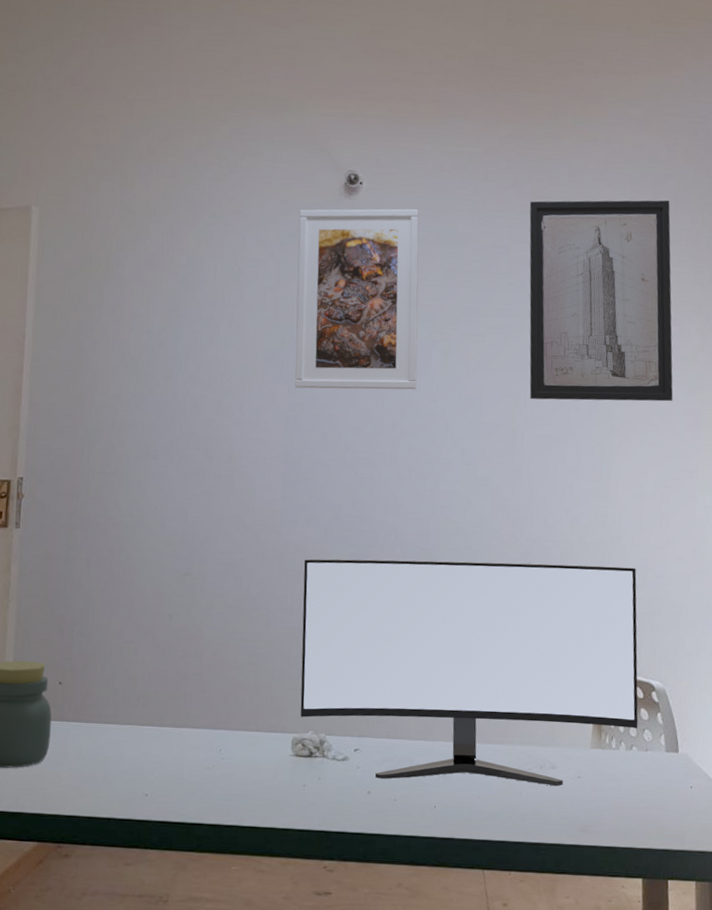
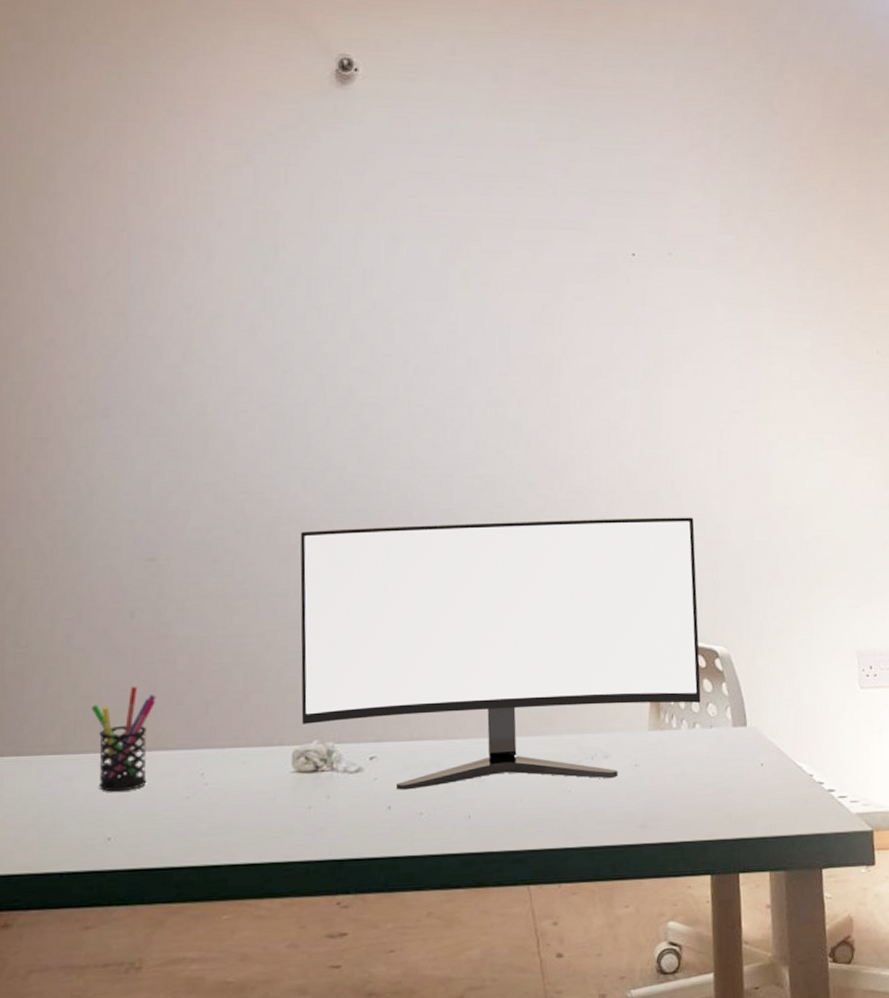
pen holder: none [136,674,187,758] -> present [91,686,157,792]
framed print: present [294,208,419,390] -> none [280,100,432,323]
wall art: present [529,200,673,402] -> none [559,88,730,326]

